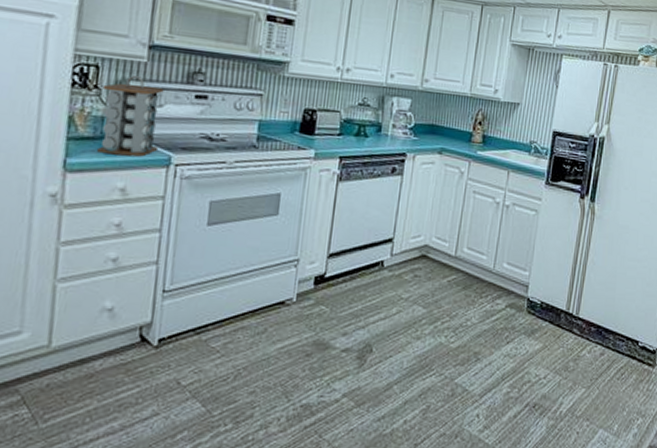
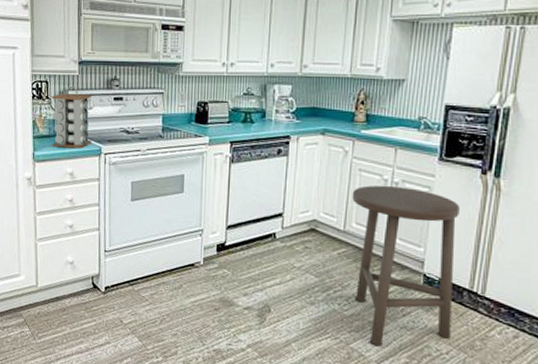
bar stool: none [463,208,561,379] -> present [352,185,460,347]

